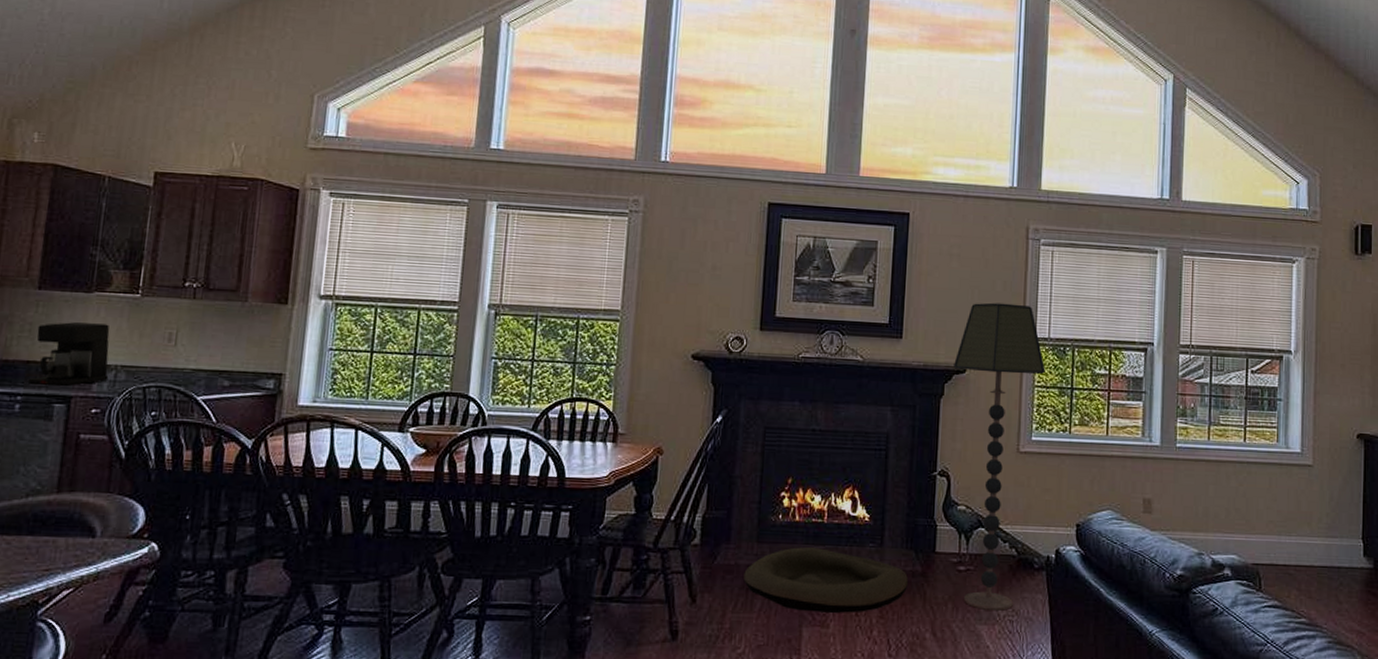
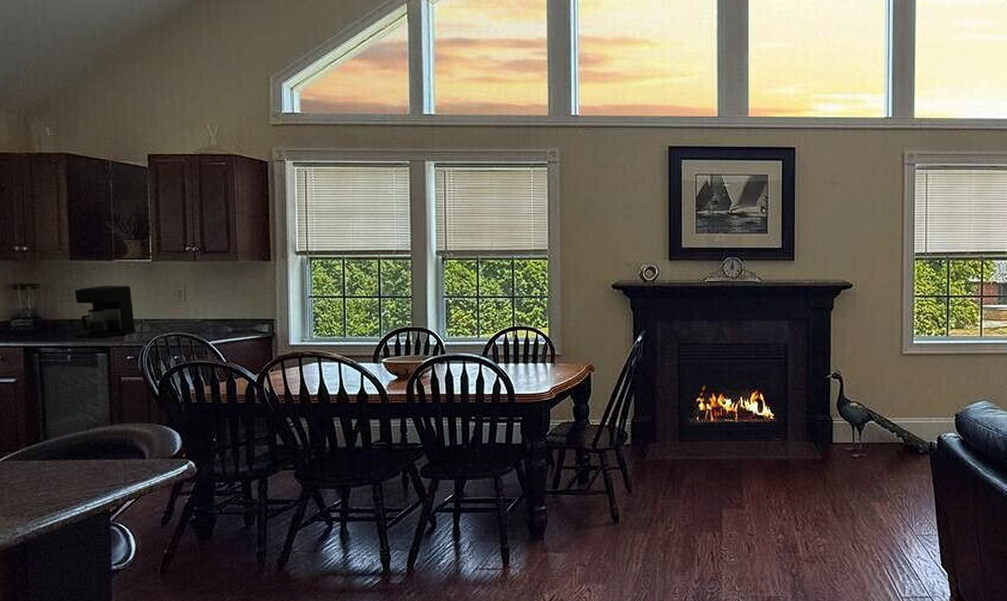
dog bed: present [743,547,908,613] -> none [670,443,810,496]
floor lamp: present [954,302,1046,611] -> none [841,224,924,489]

